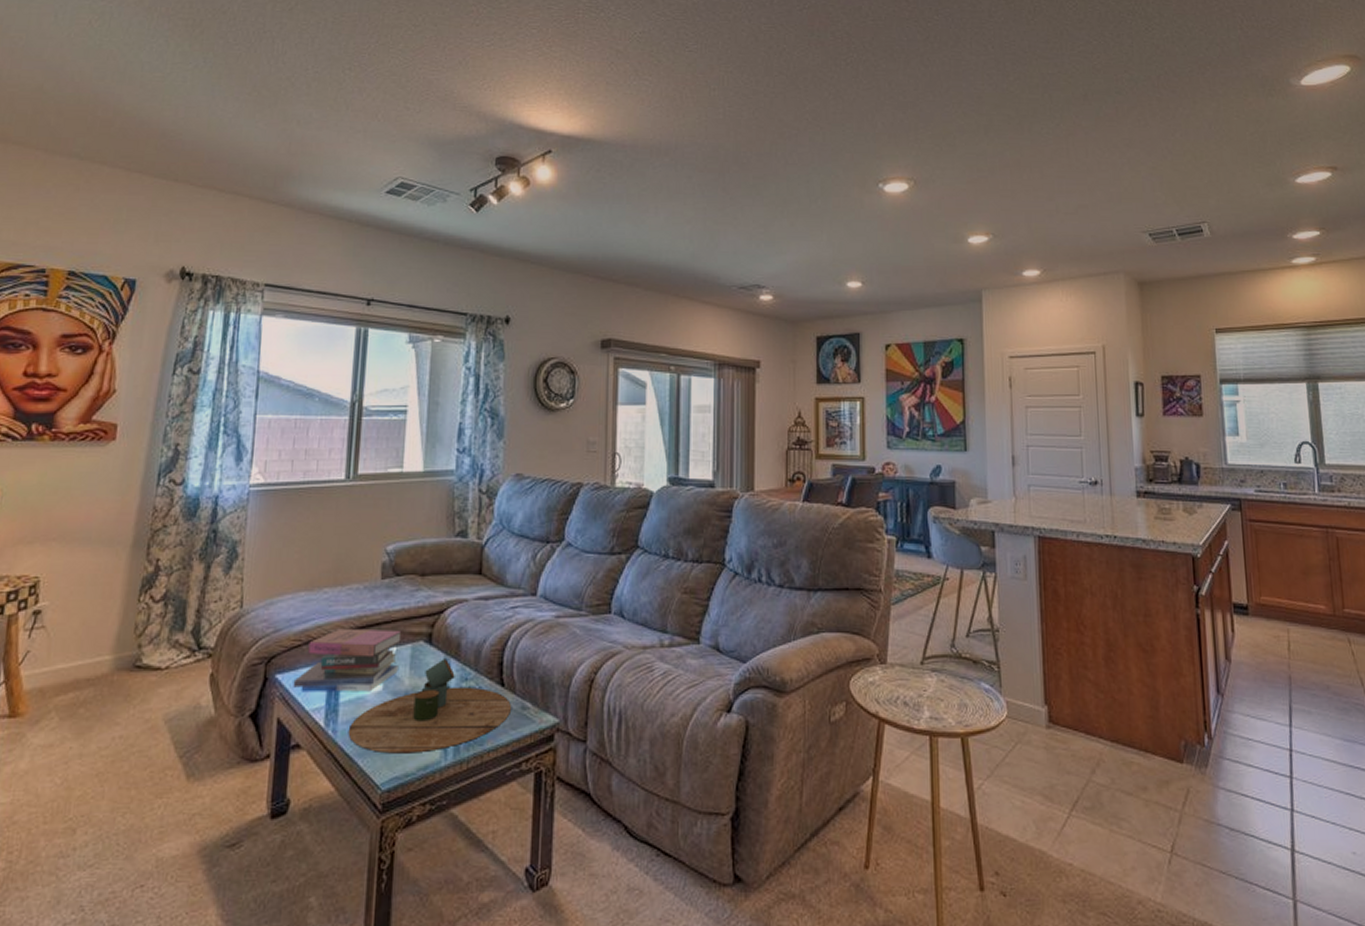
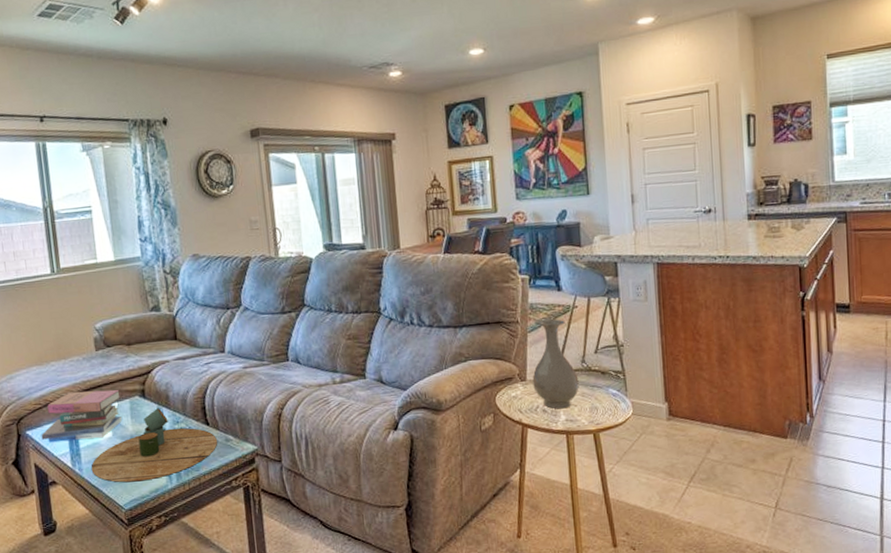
vase: none [894,590,947,703] -> present [532,318,579,409]

